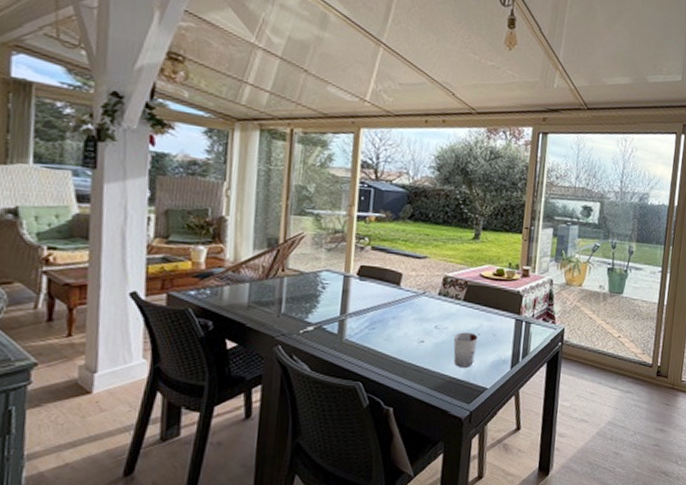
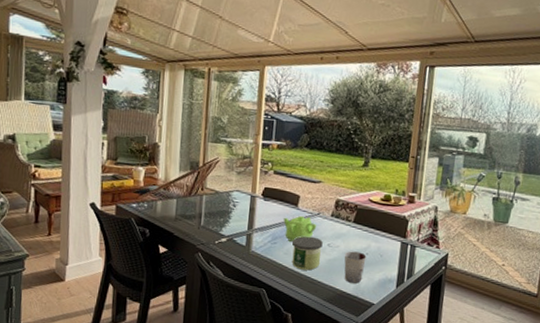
teapot: none [382,295,423,326] -> present [283,215,317,242]
candle: none [393,318,429,357] -> present [292,236,323,271]

